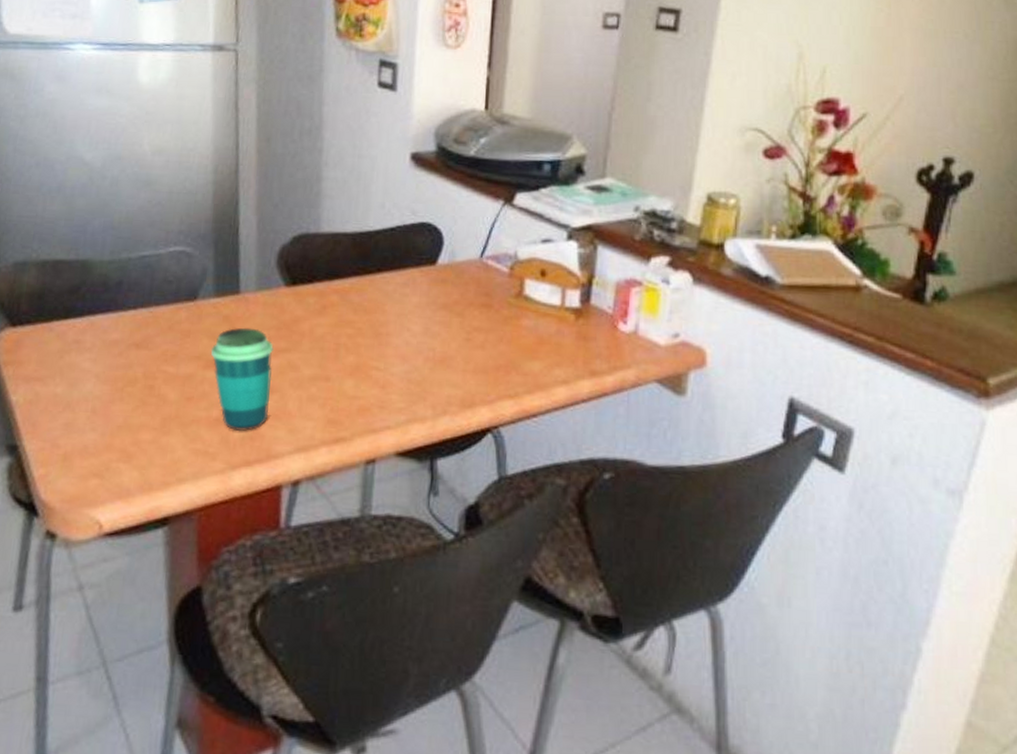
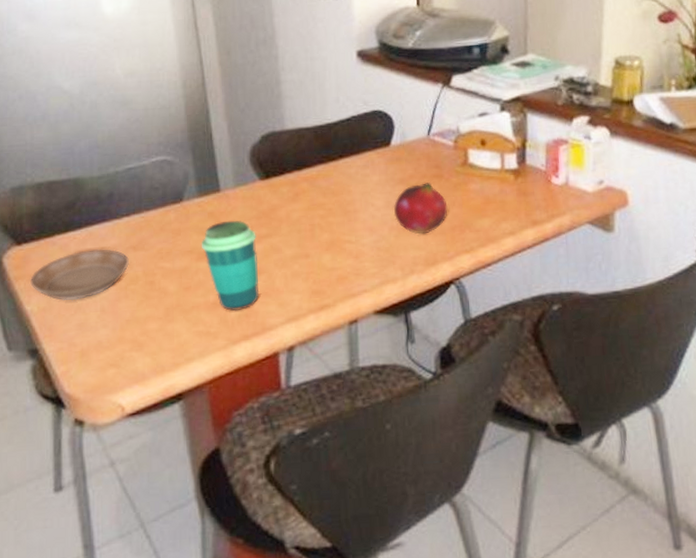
saucer: none [19,341,130,397] -> present [29,249,130,301]
fruit: none [431,311,494,371] -> present [393,182,448,235]

